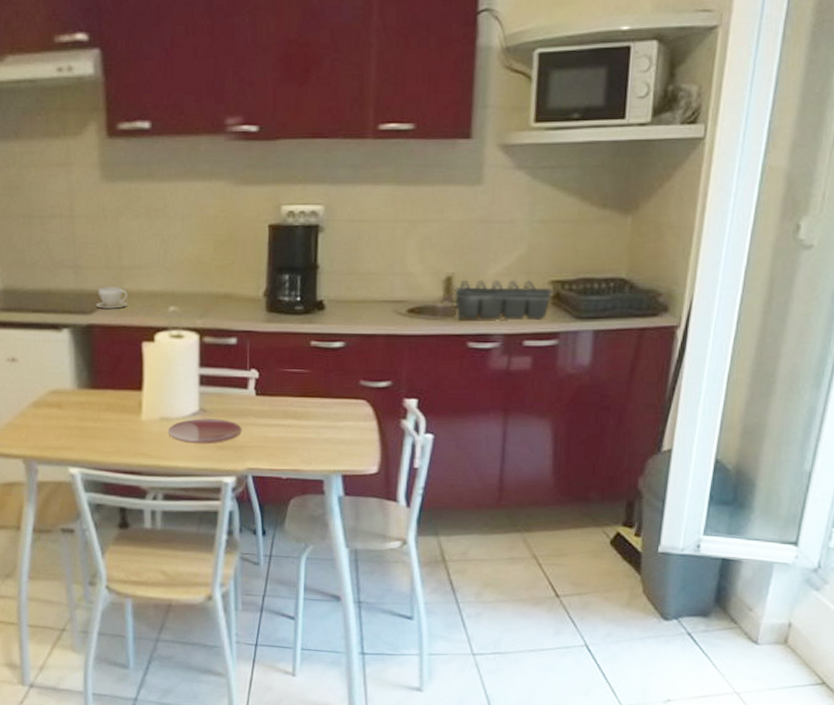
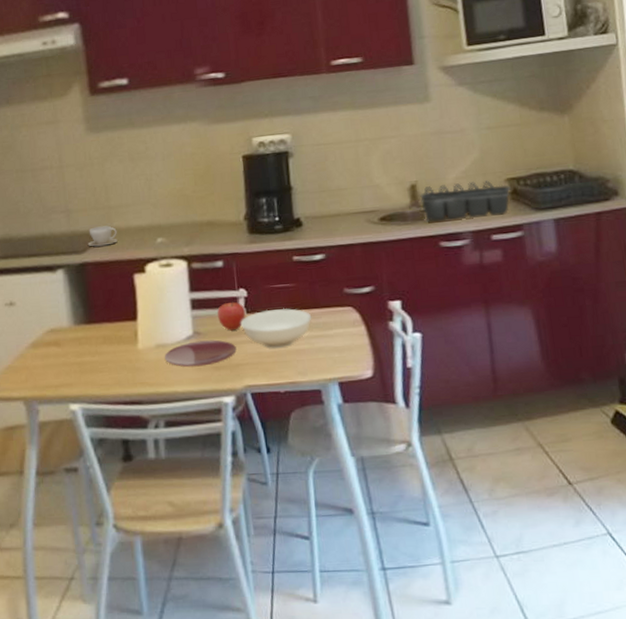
fruit: none [225,380,255,412] -> present [216,300,246,331]
bowl: none [248,394,323,434] -> present [240,308,312,348]

